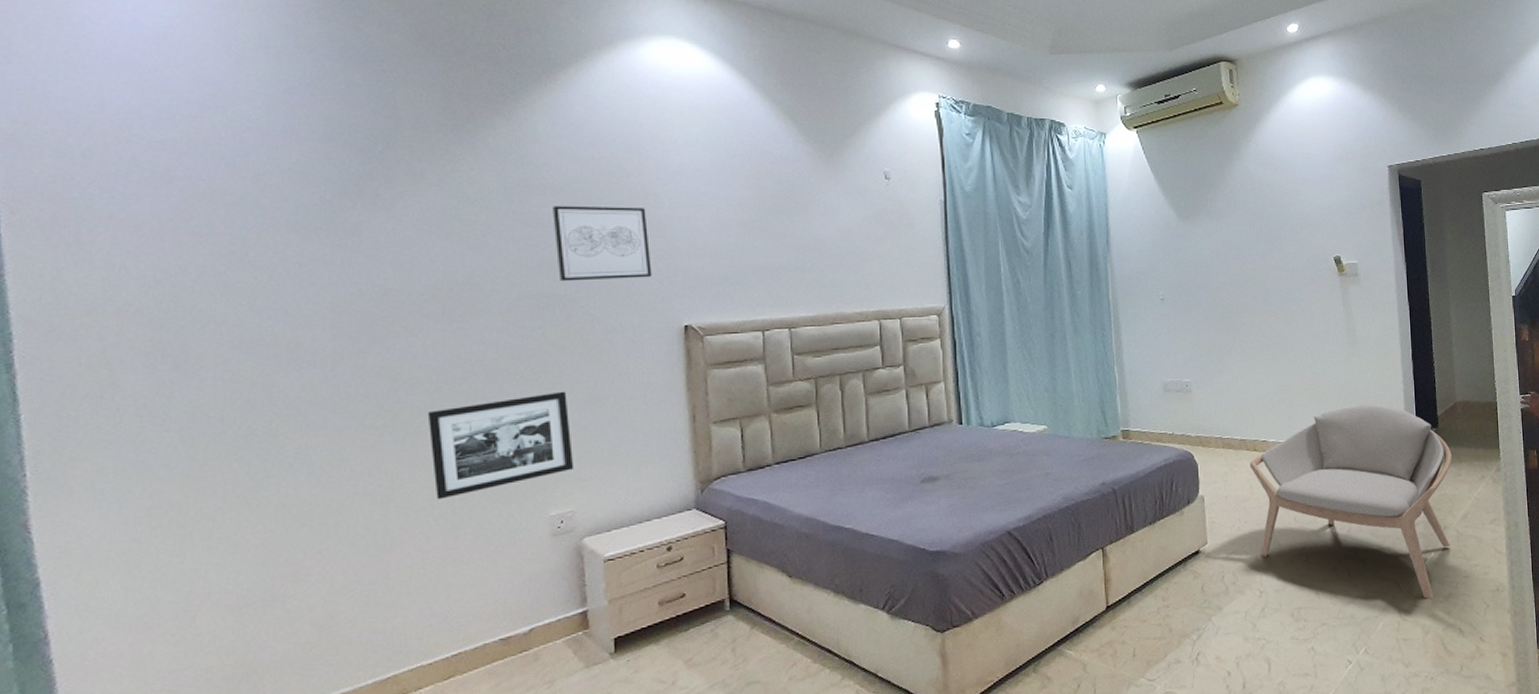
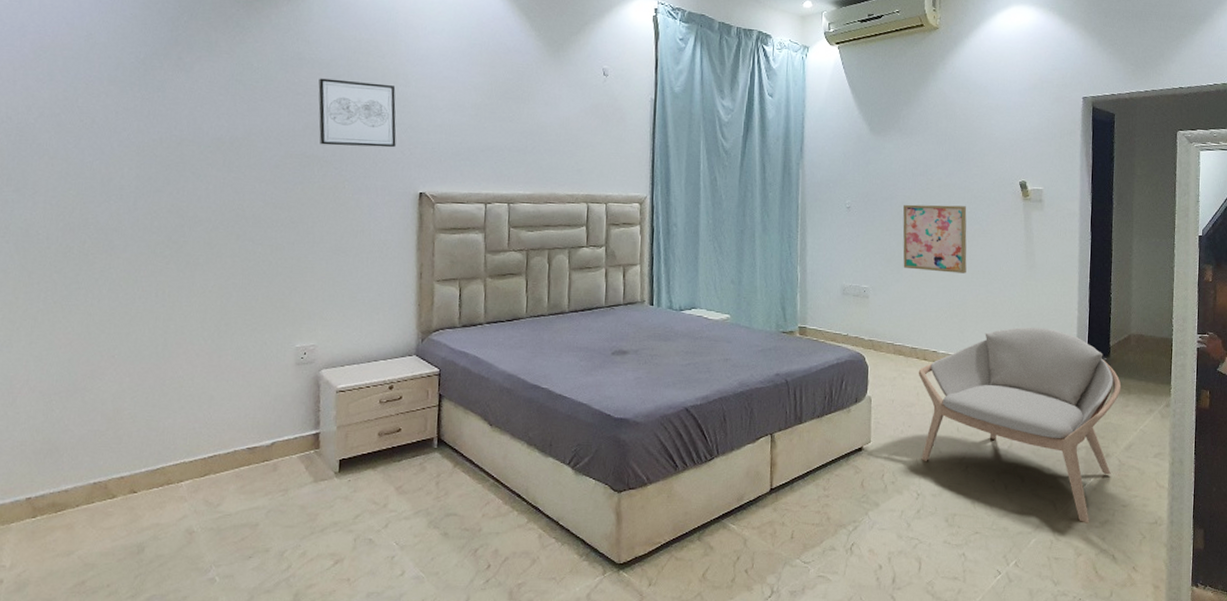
picture frame: present [427,391,574,500] -> none [205,240,319,323]
wall art: none [1219,287,1289,358] -> present [903,204,967,274]

